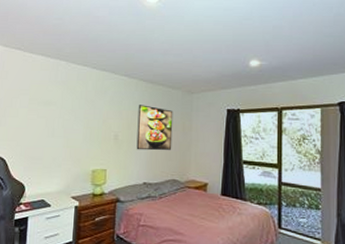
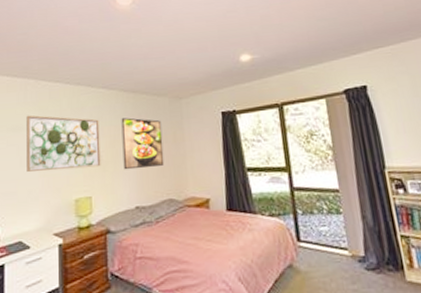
wall art: none [52,92,119,145] -> present [26,115,101,172]

